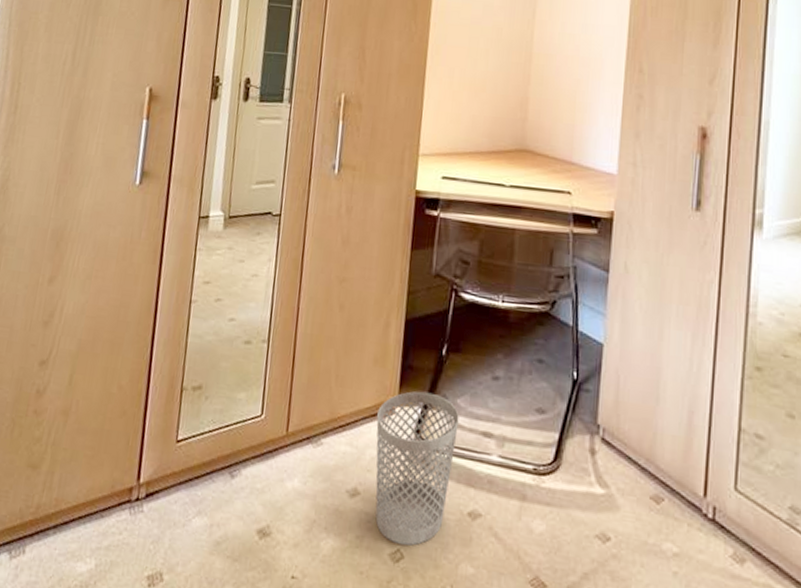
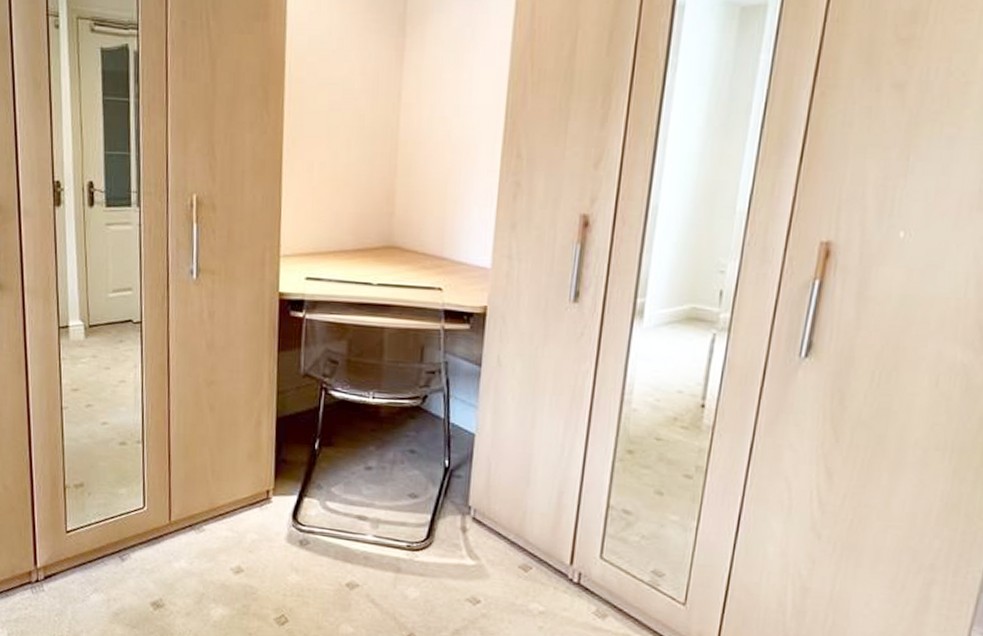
wastebasket: present [375,391,459,546] -> none [255,482,334,612]

